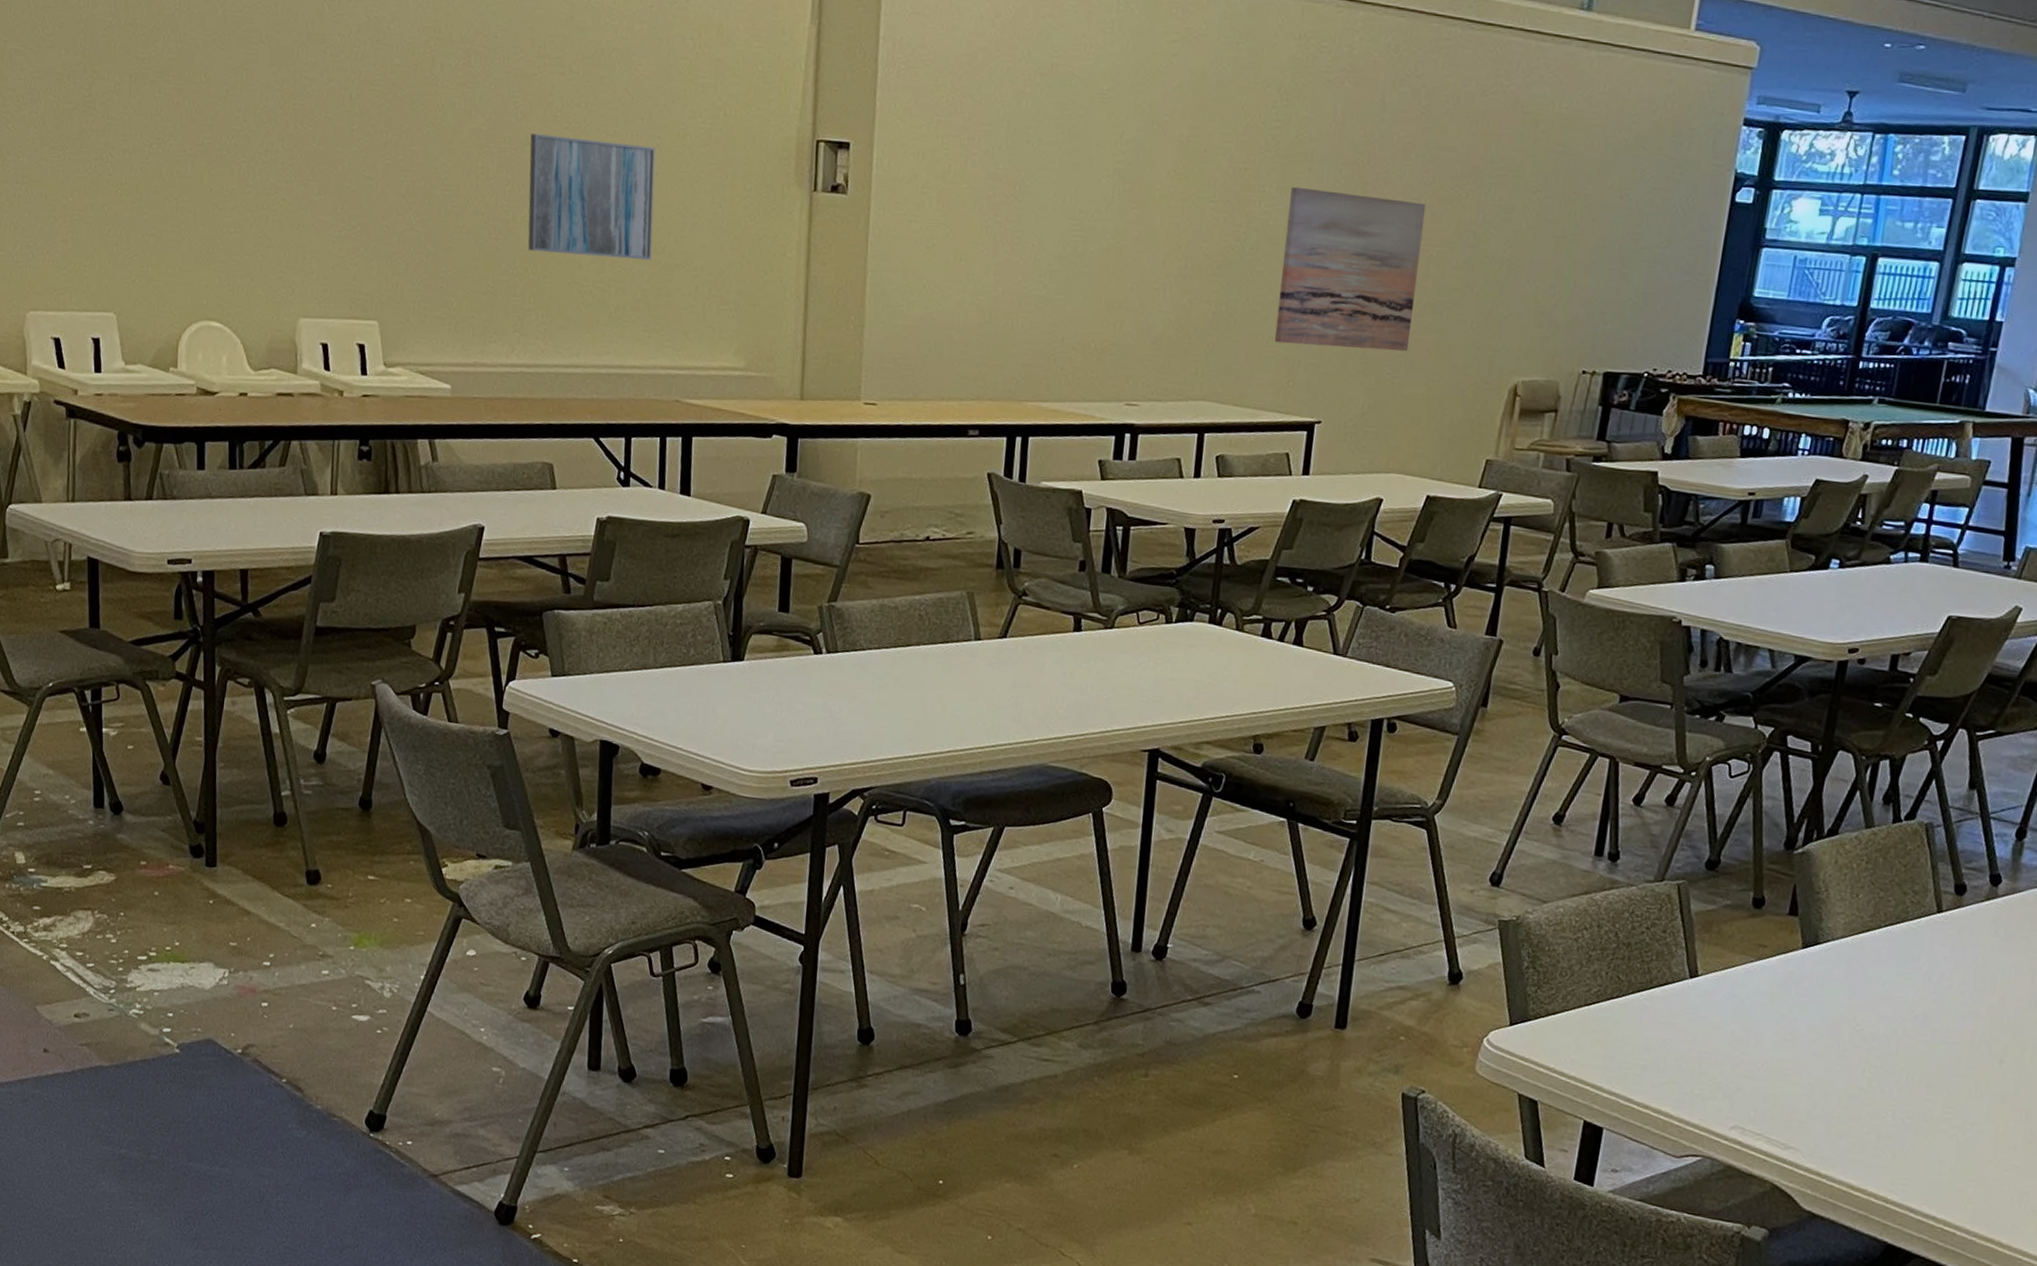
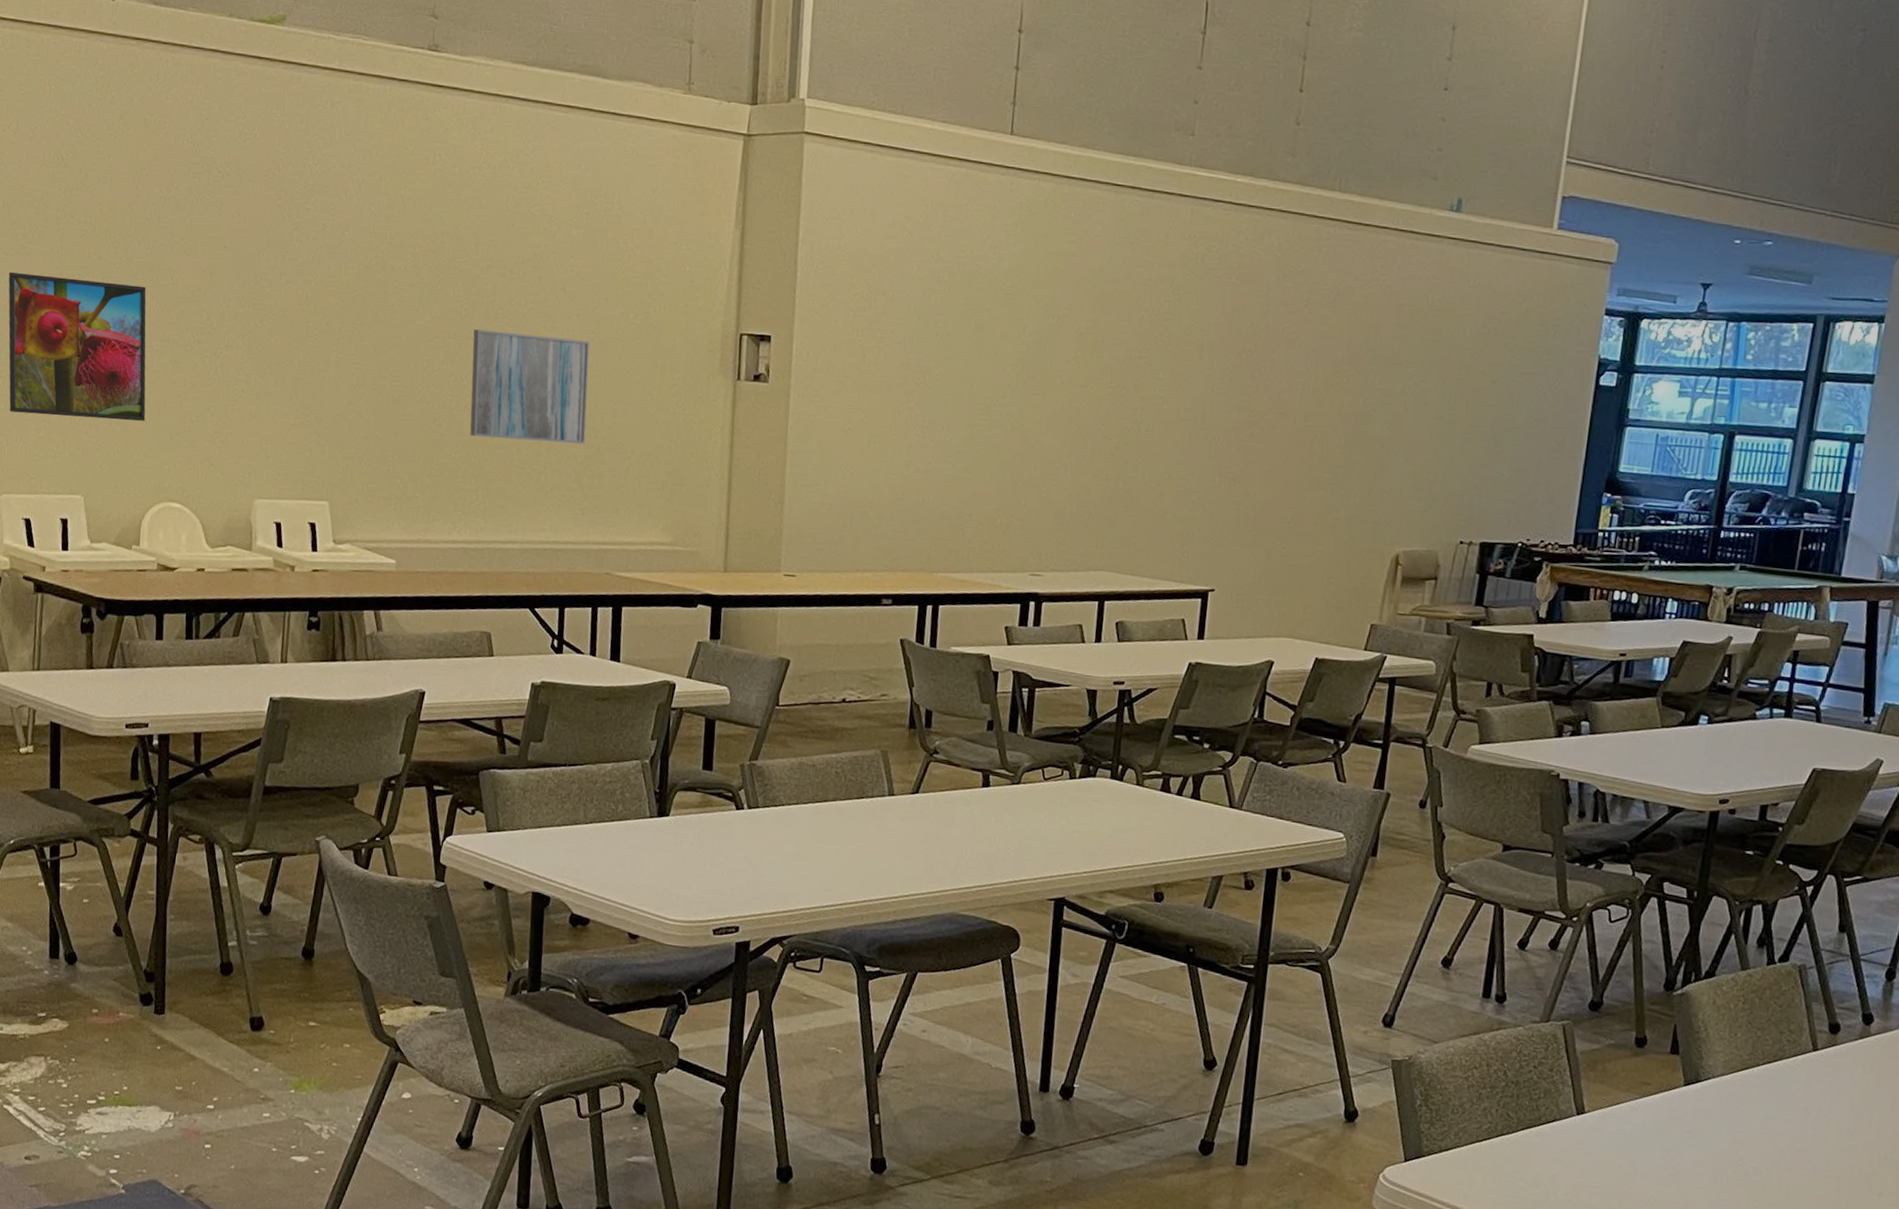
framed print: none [28,68,180,232] -> present [8,272,147,421]
wall art: present [1274,186,1426,351] -> none [1169,373,1310,524]

